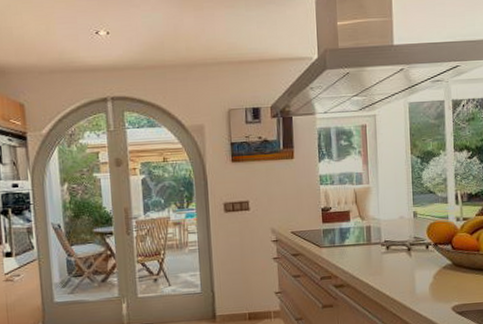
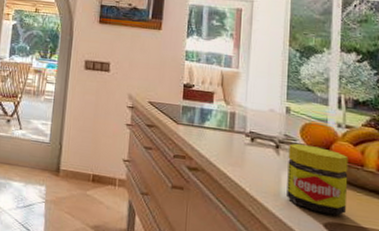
jar: none [418,242,468,299] -> present [287,144,349,216]

